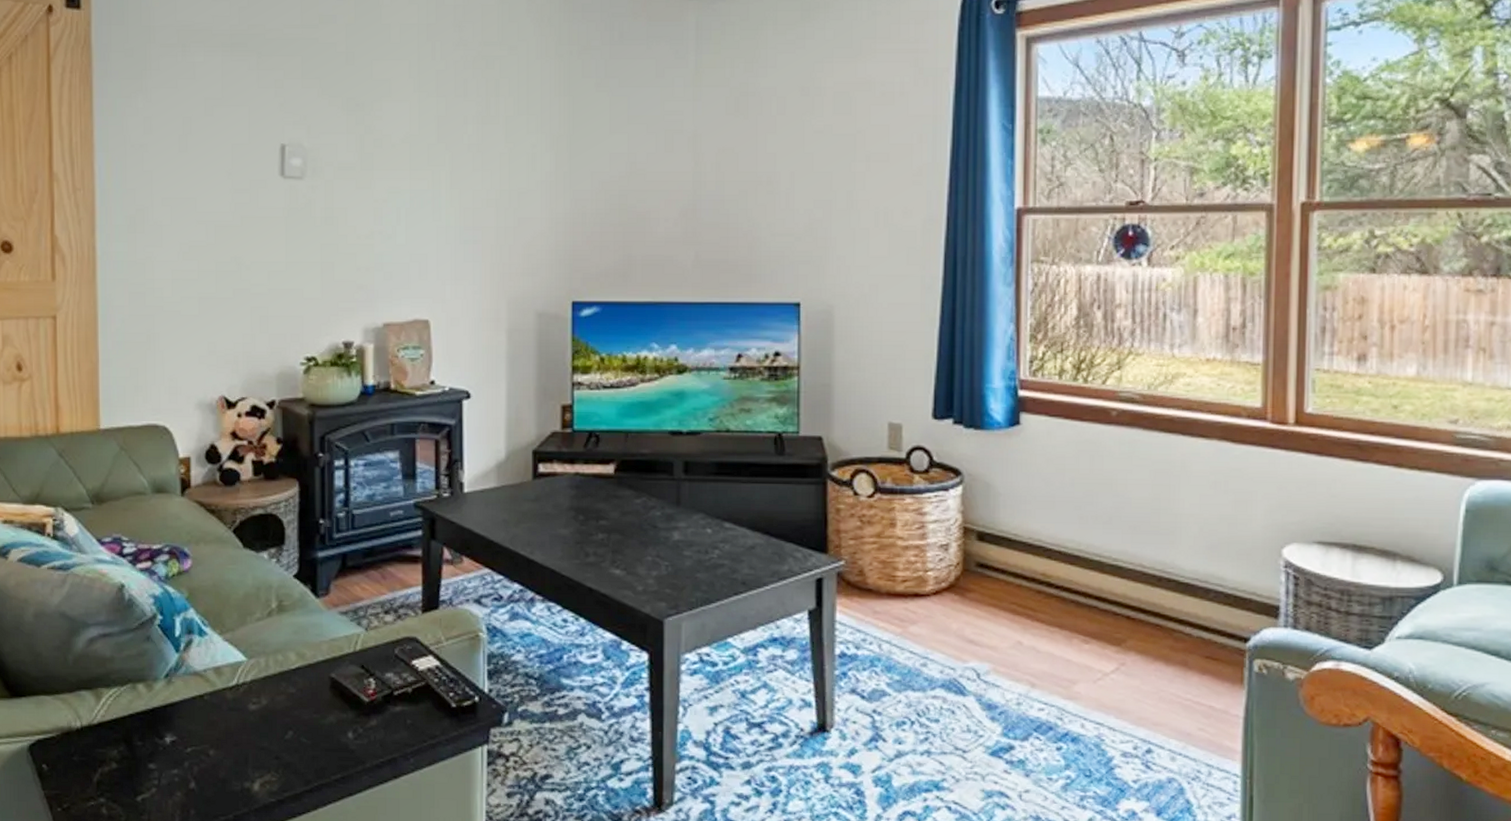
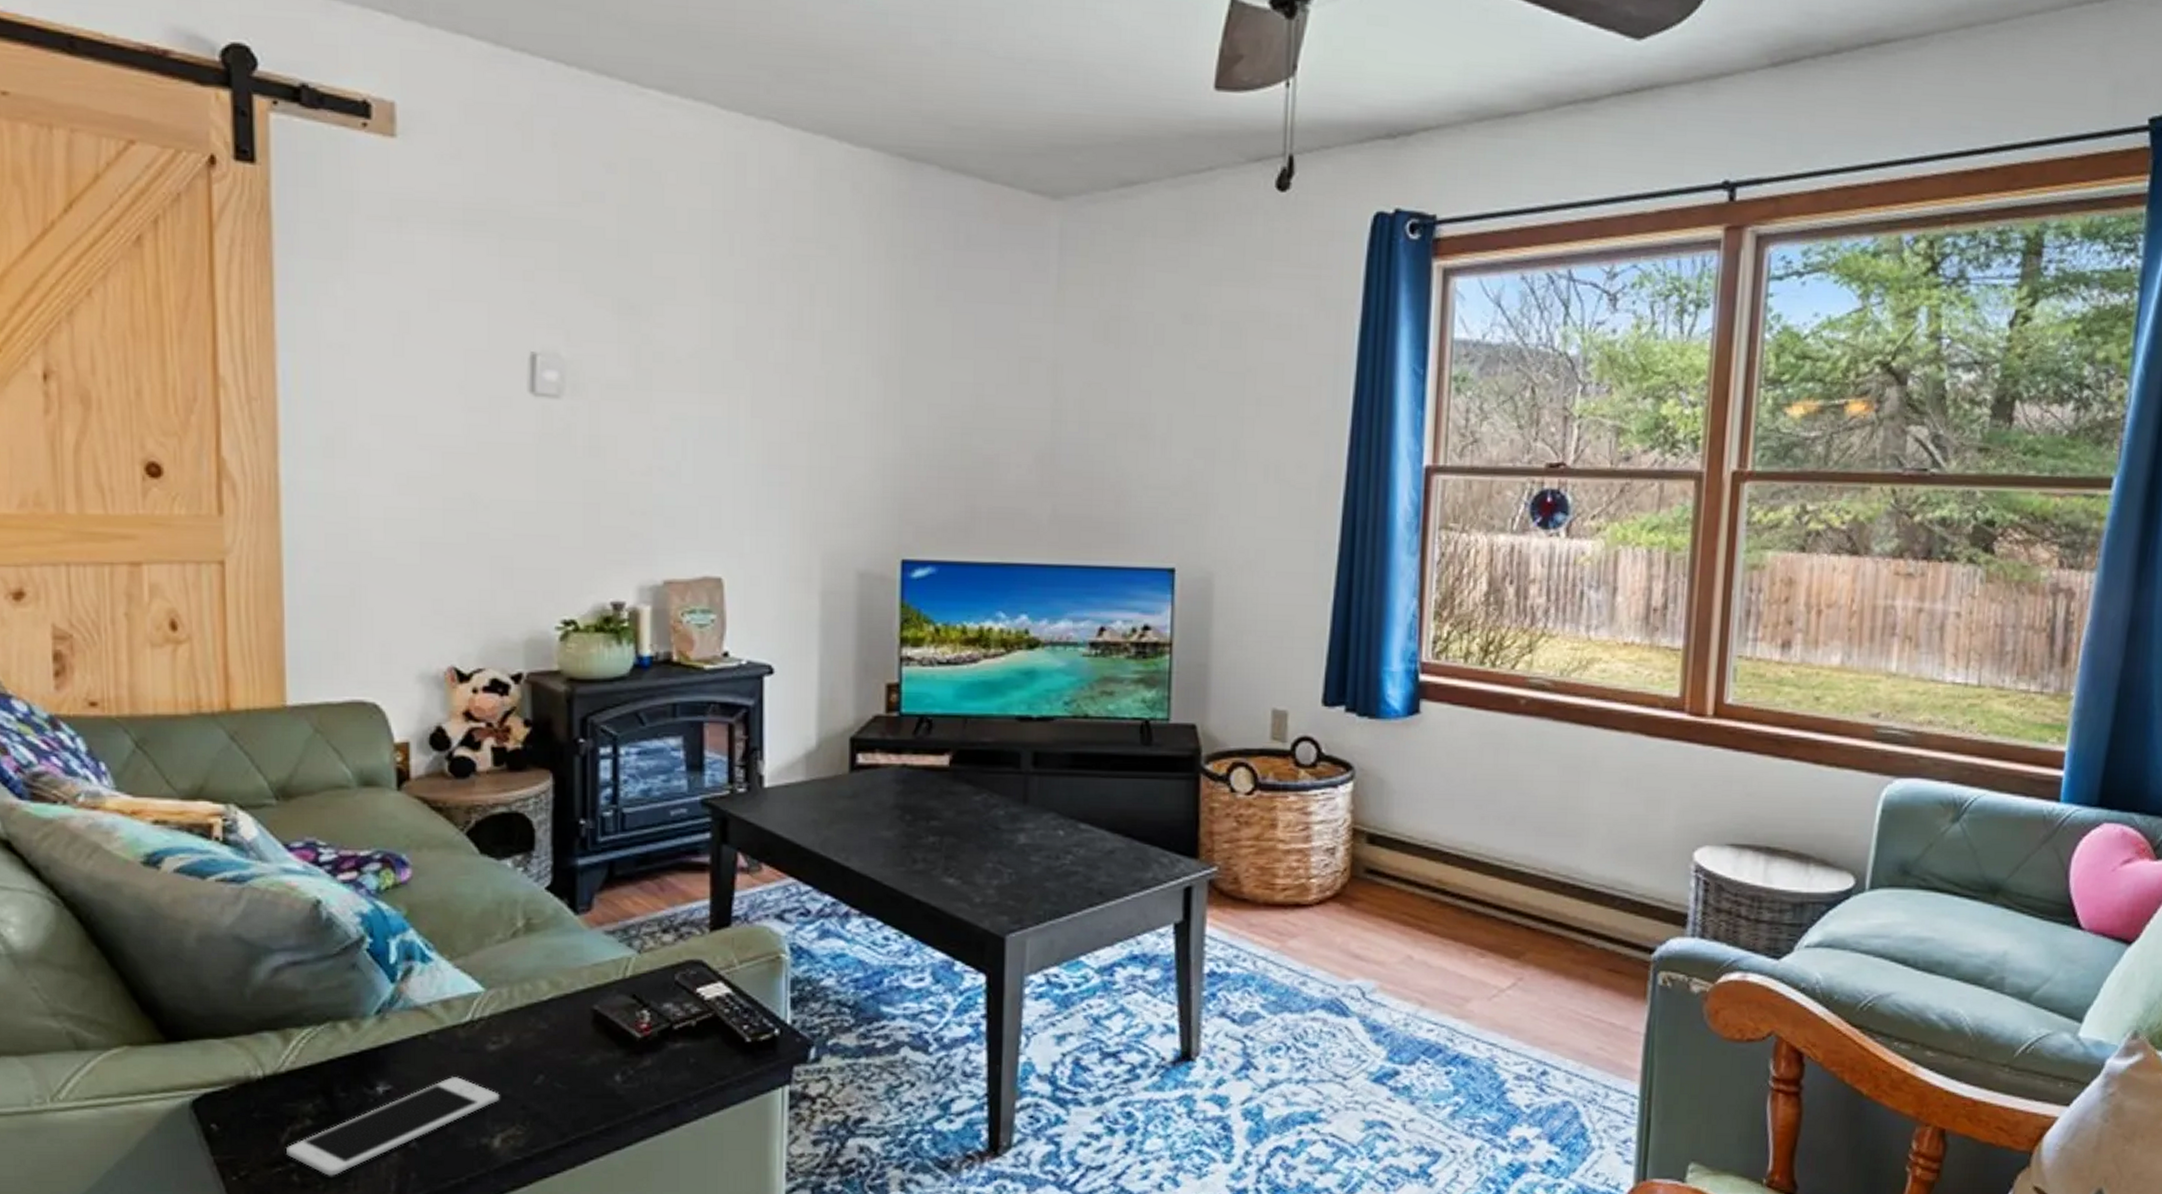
cell phone: none [98,731,259,811] -> present [286,1077,500,1177]

